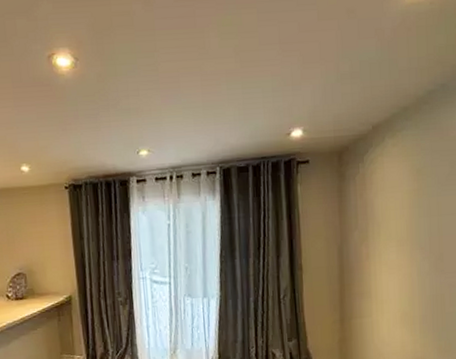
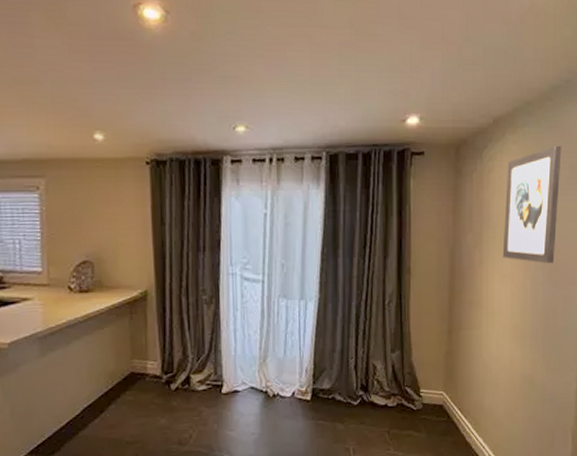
wall art: none [388,144,441,255] -> present [502,145,562,264]

